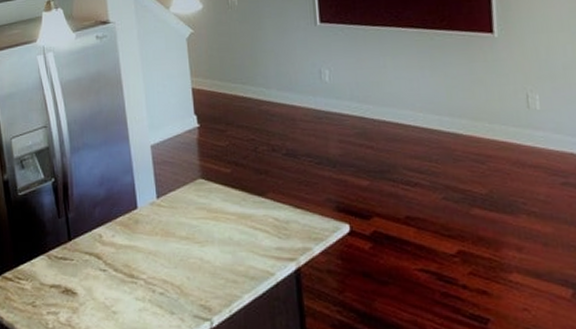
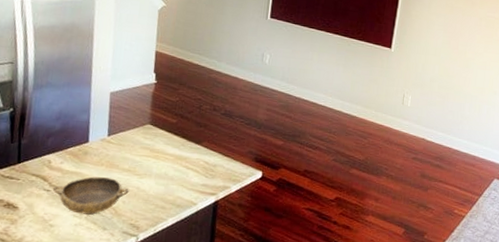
bowl: none [109,249,192,296] -> present [53,176,129,215]

